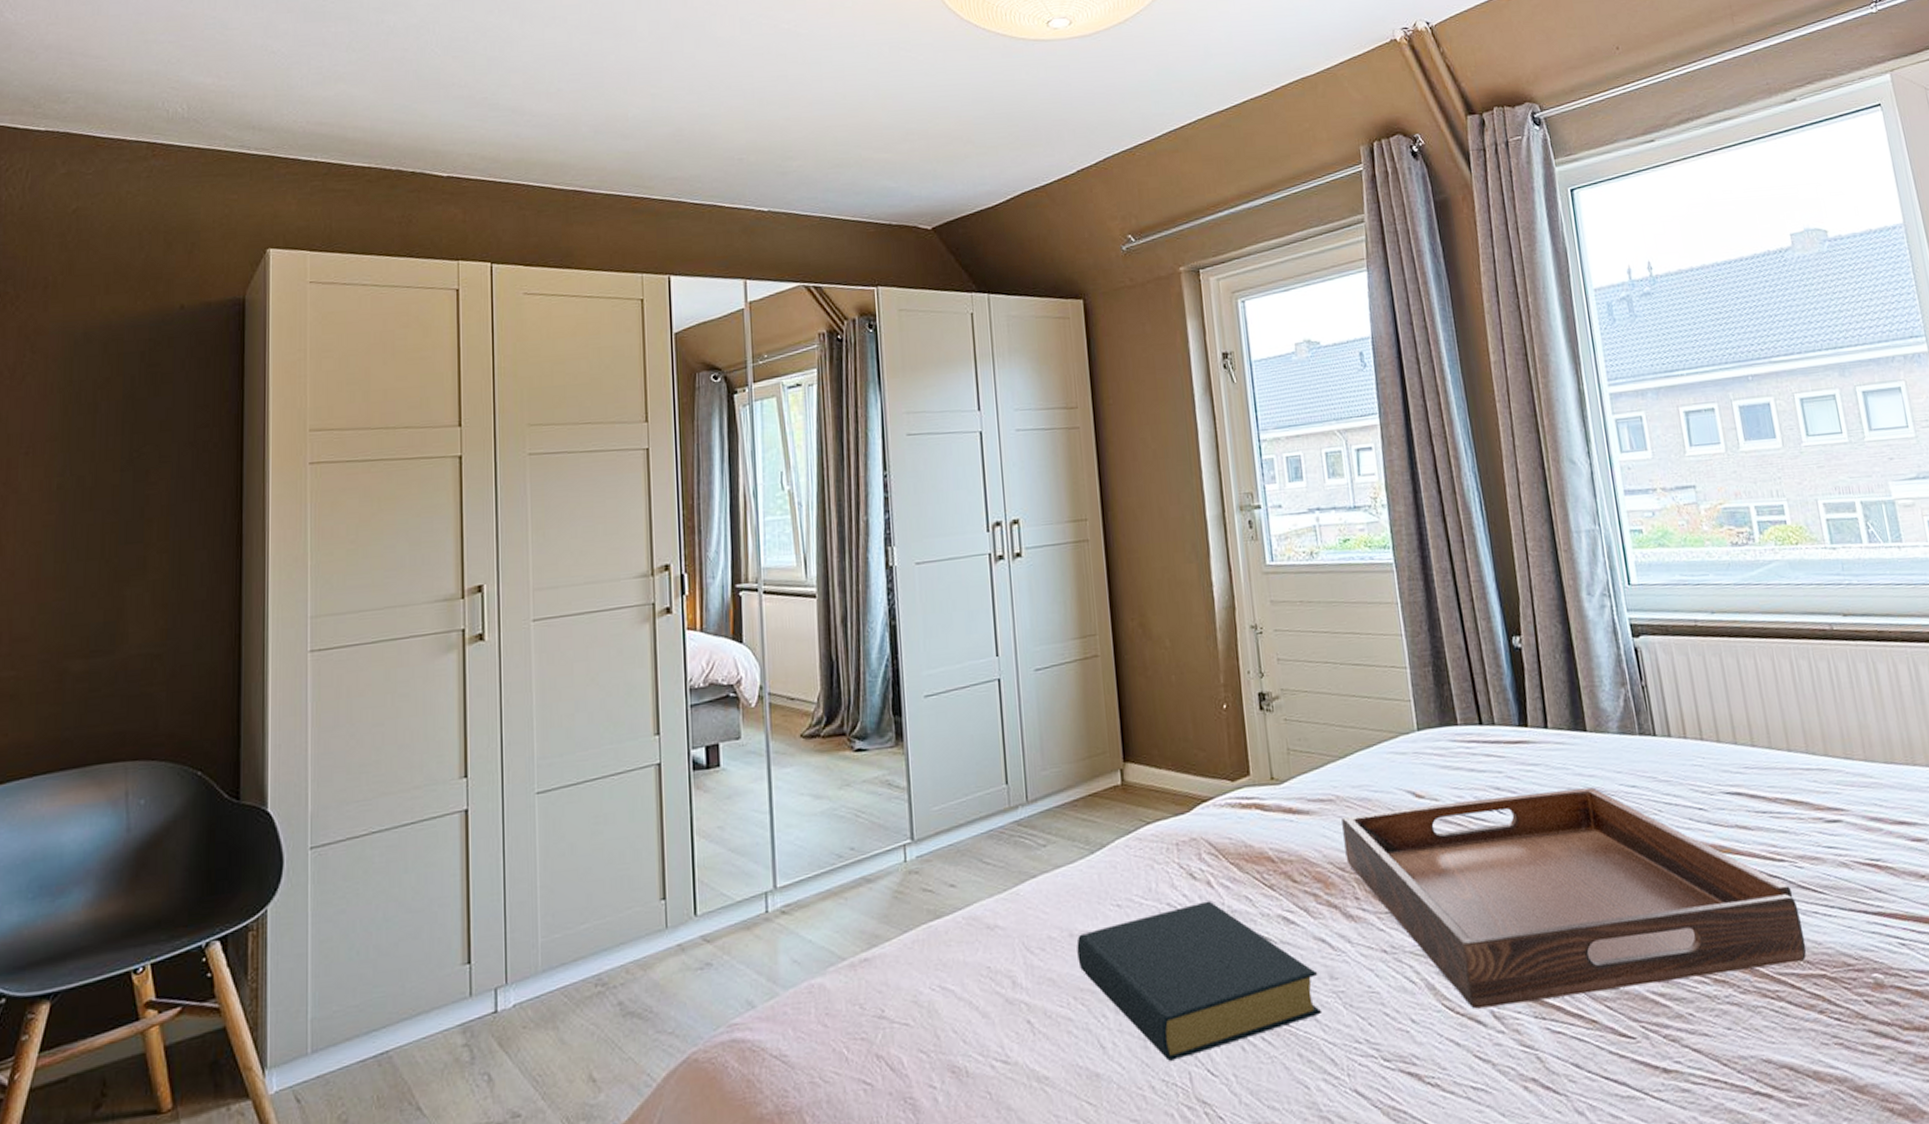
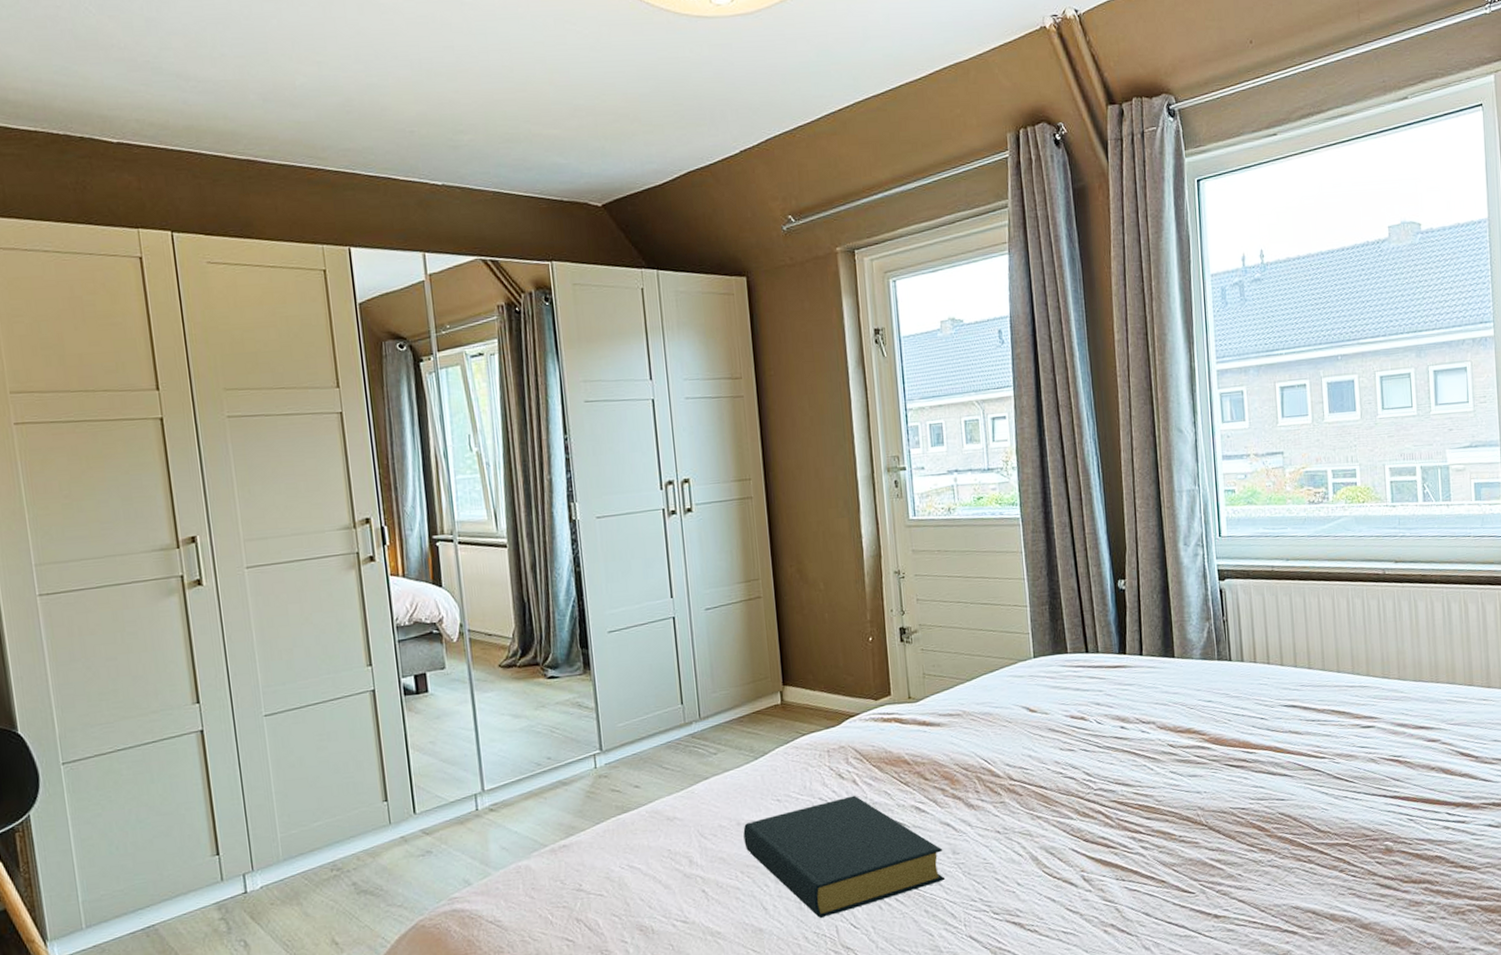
serving tray: present [1341,787,1807,1009] -> none [967,702,1335,874]

